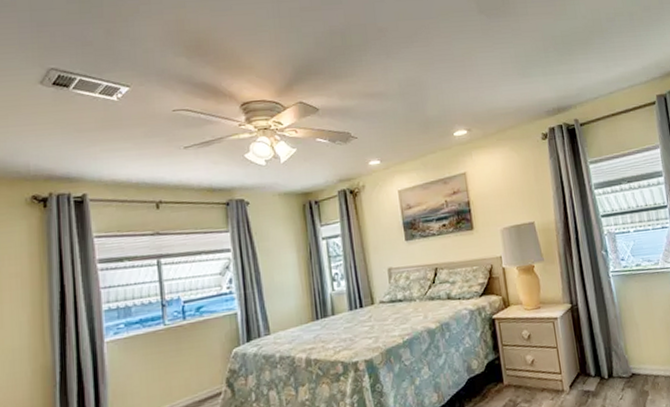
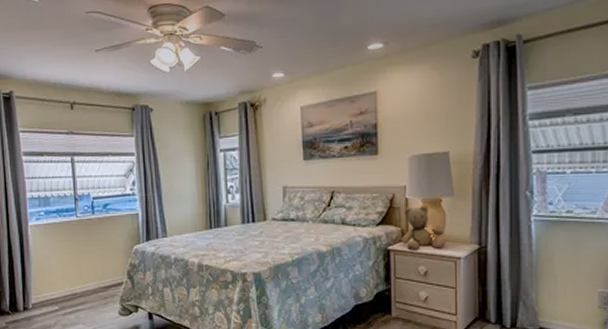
teddy bear: none [502,273,543,317] -> present [401,206,446,251]

